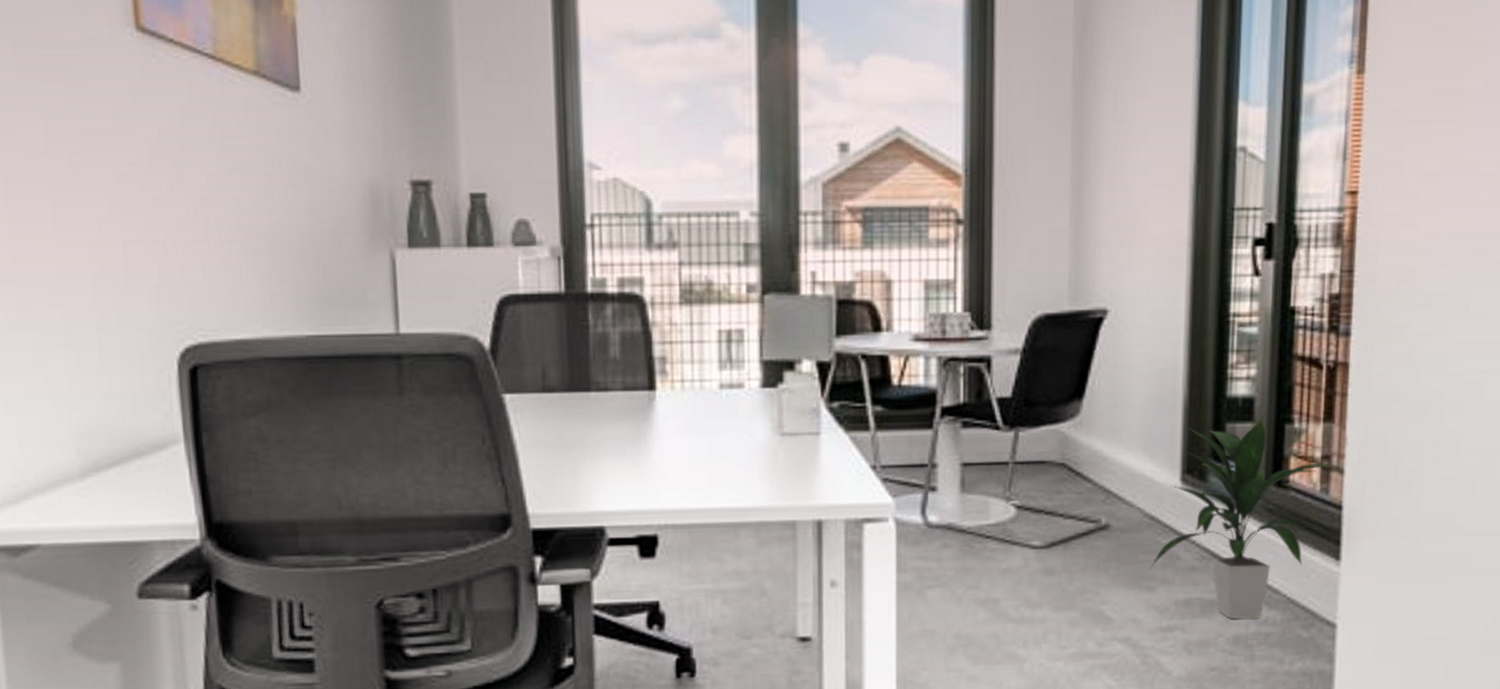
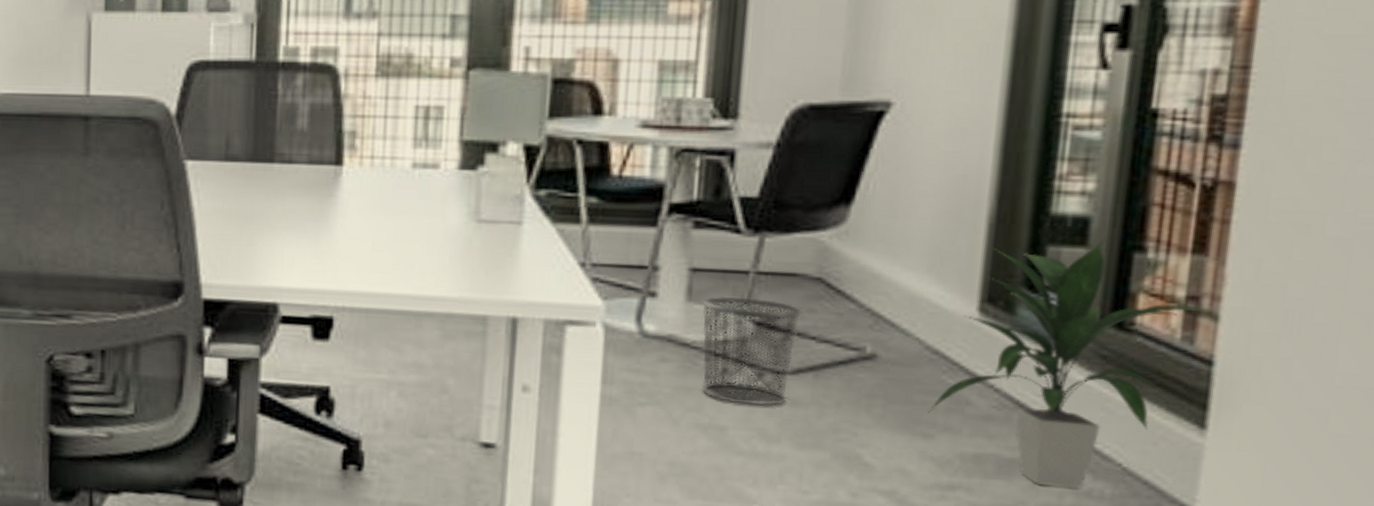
waste bin: none [974,485,1051,578] -> present [702,296,802,407]

